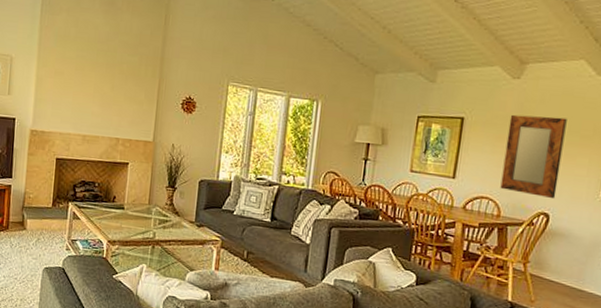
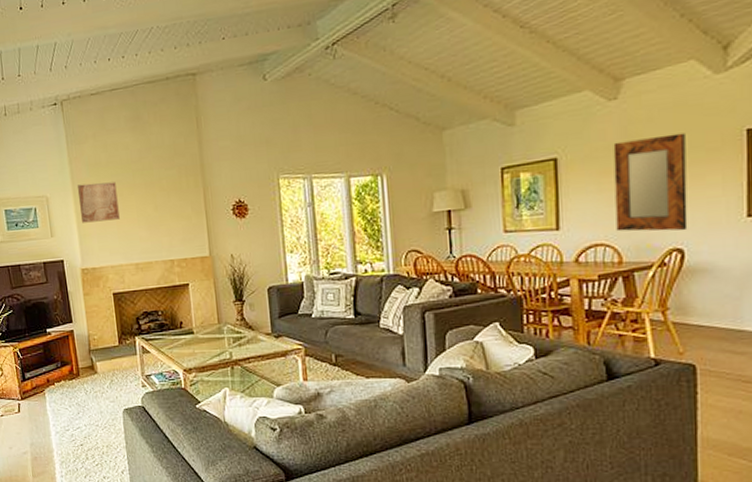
wall art: none [41,52,80,91] -> present [77,182,120,223]

